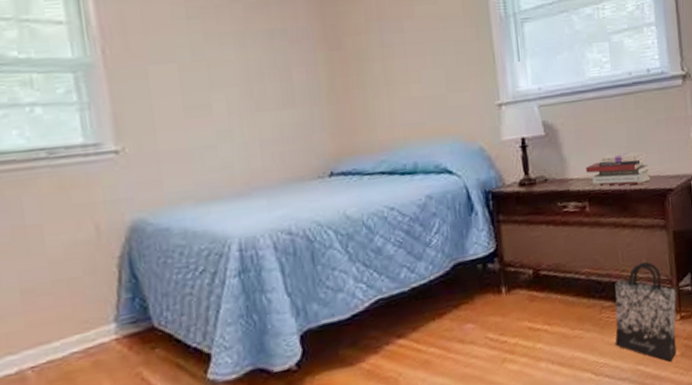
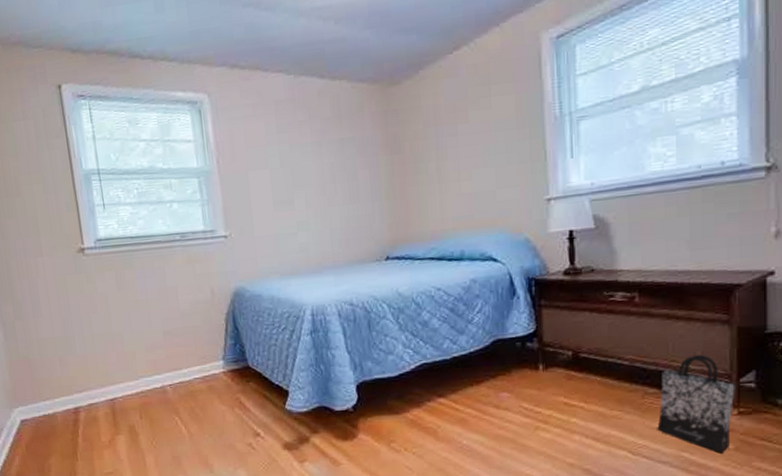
books: present [586,151,651,186] -> none [638,245,715,279]

